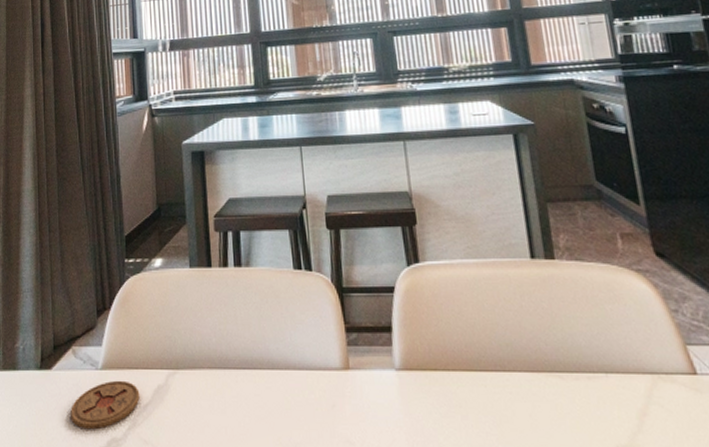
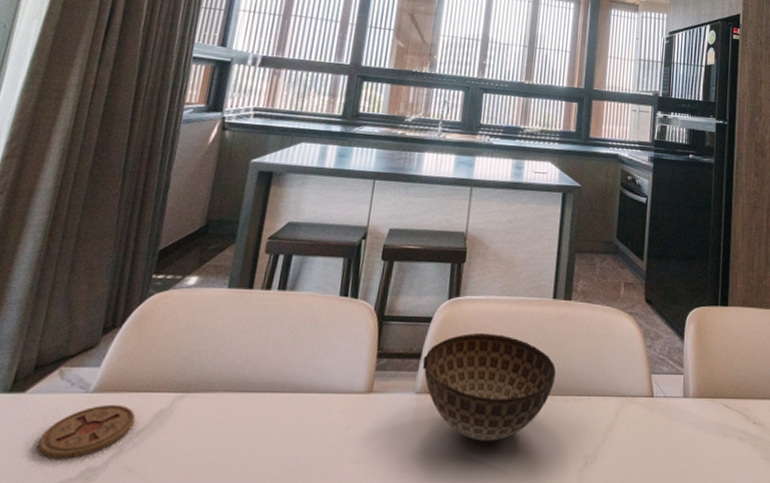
bowl: none [394,301,557,425] -> present [422,332,556,441]

